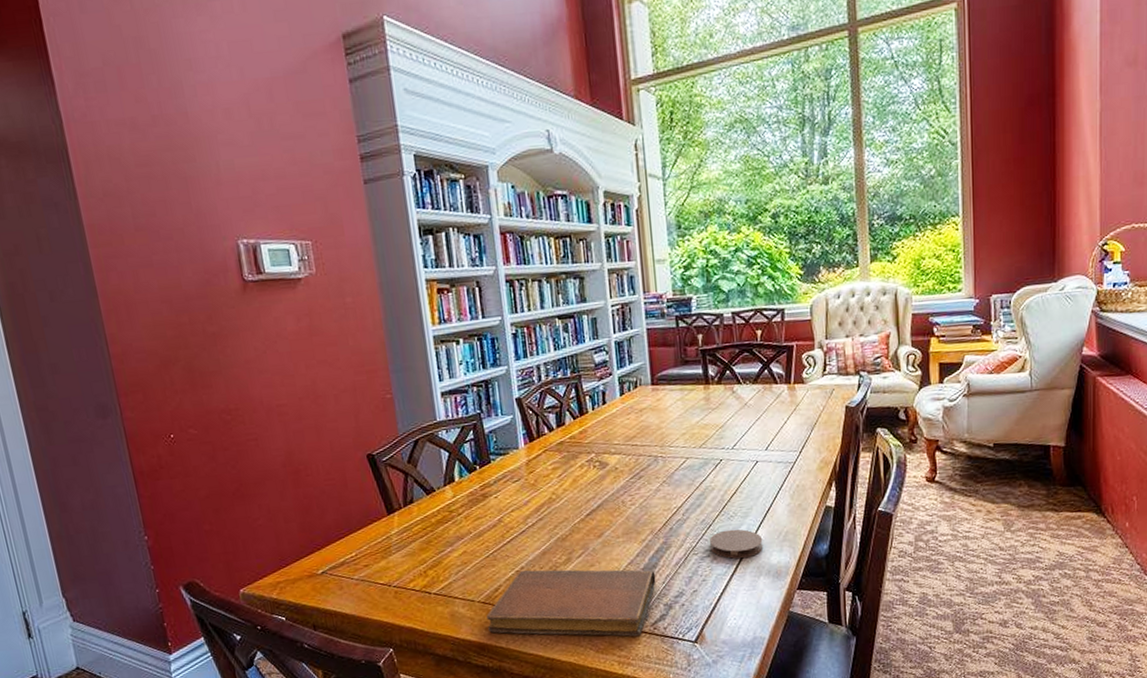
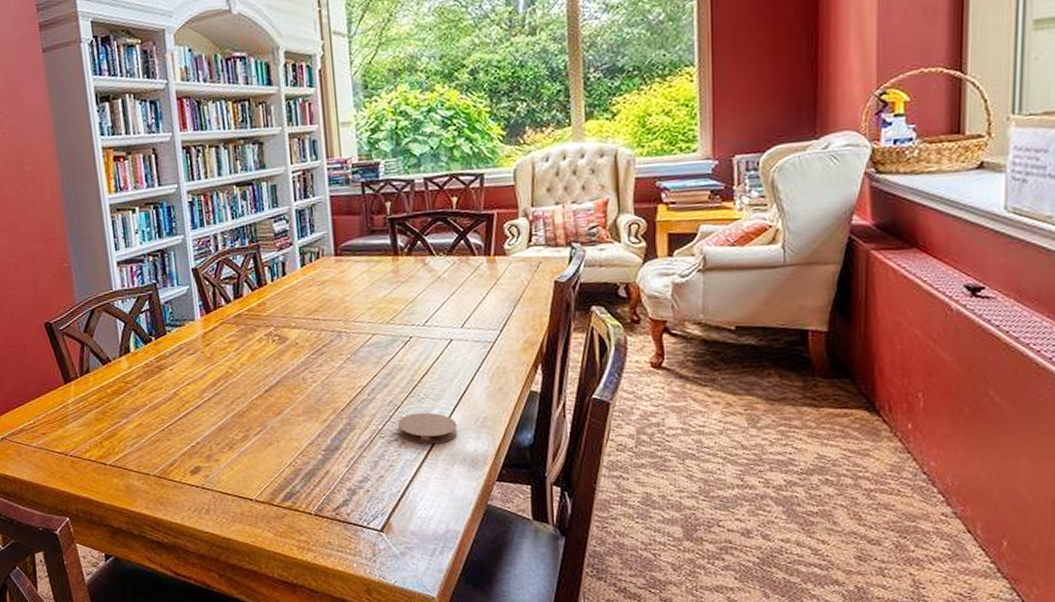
notebook: present [487,569,656,636] -> none [162,446,339,521]

